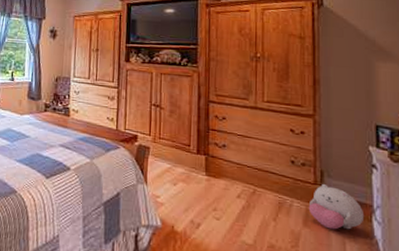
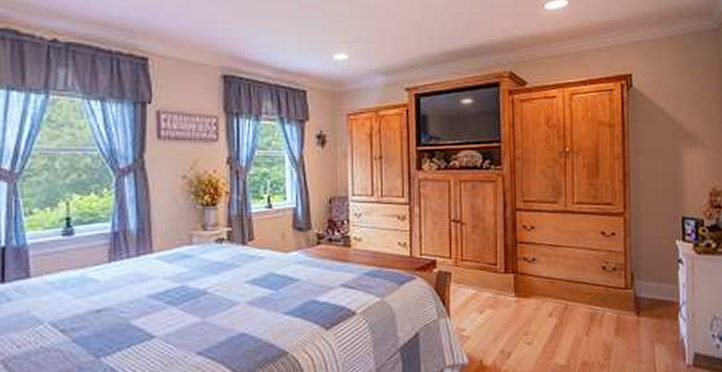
plush toy: present [308,184,365,230] -> none [619,287,672,334]

